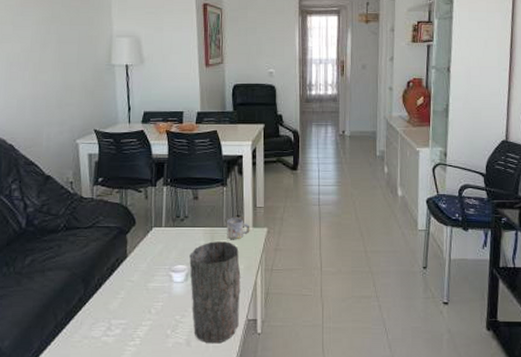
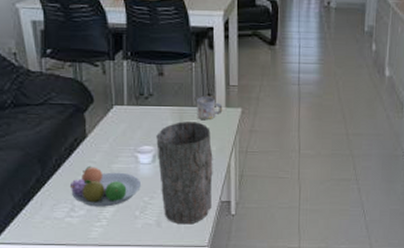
fruit bowl: none [108,284,174,326] -> present [69,165,142,207]

